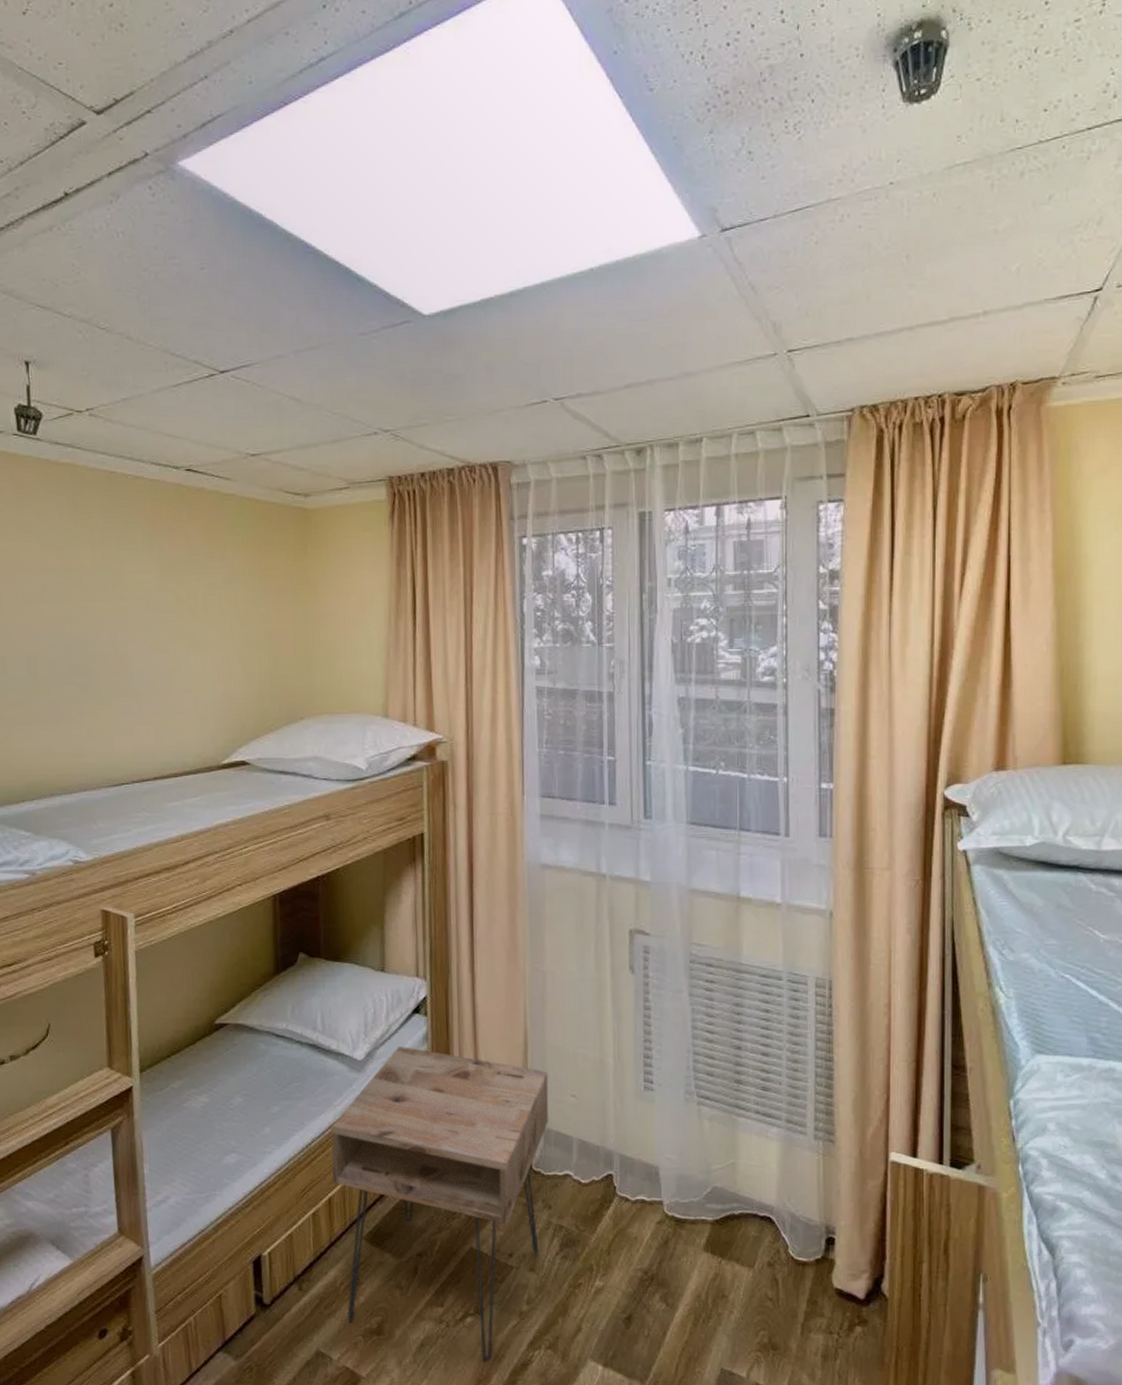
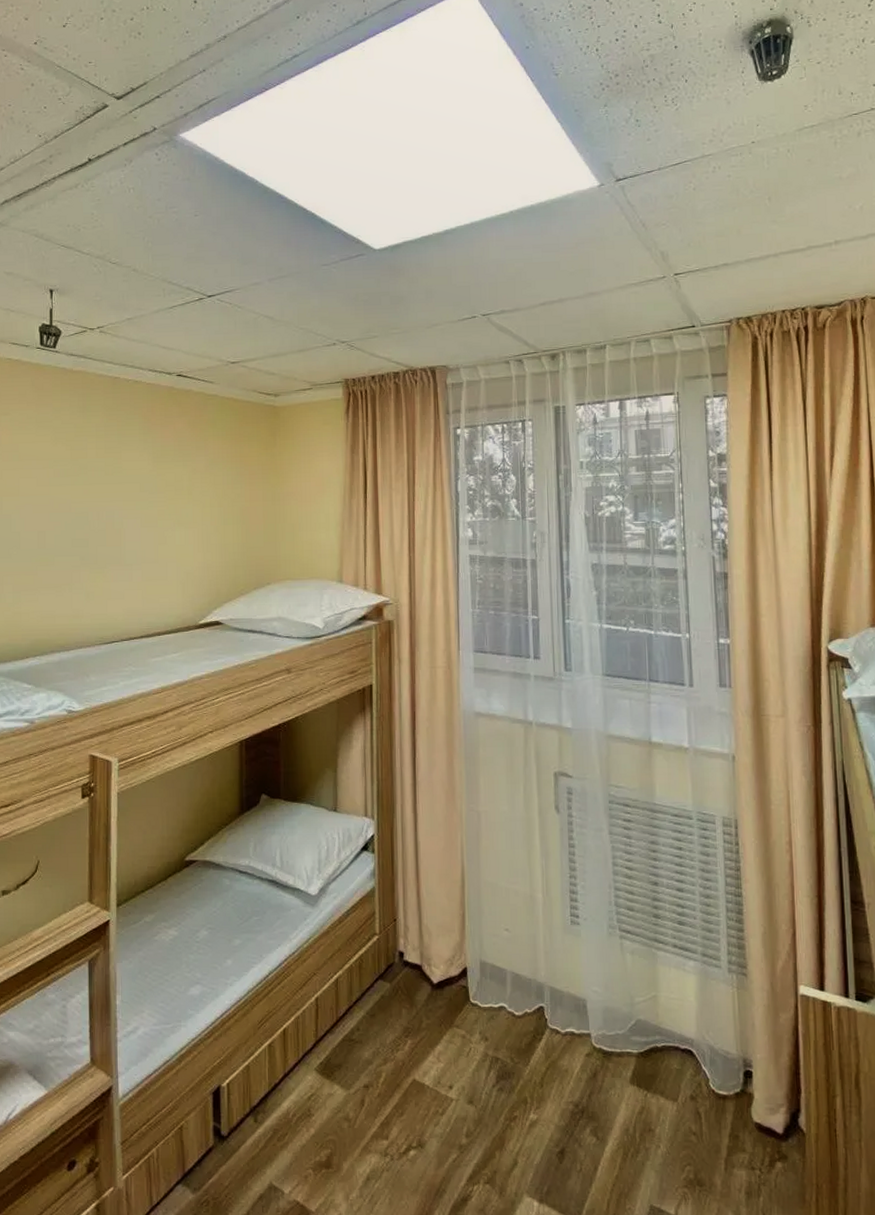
nightstand: present [331,1047,549,1362] -> none [286,882,484,1197]

